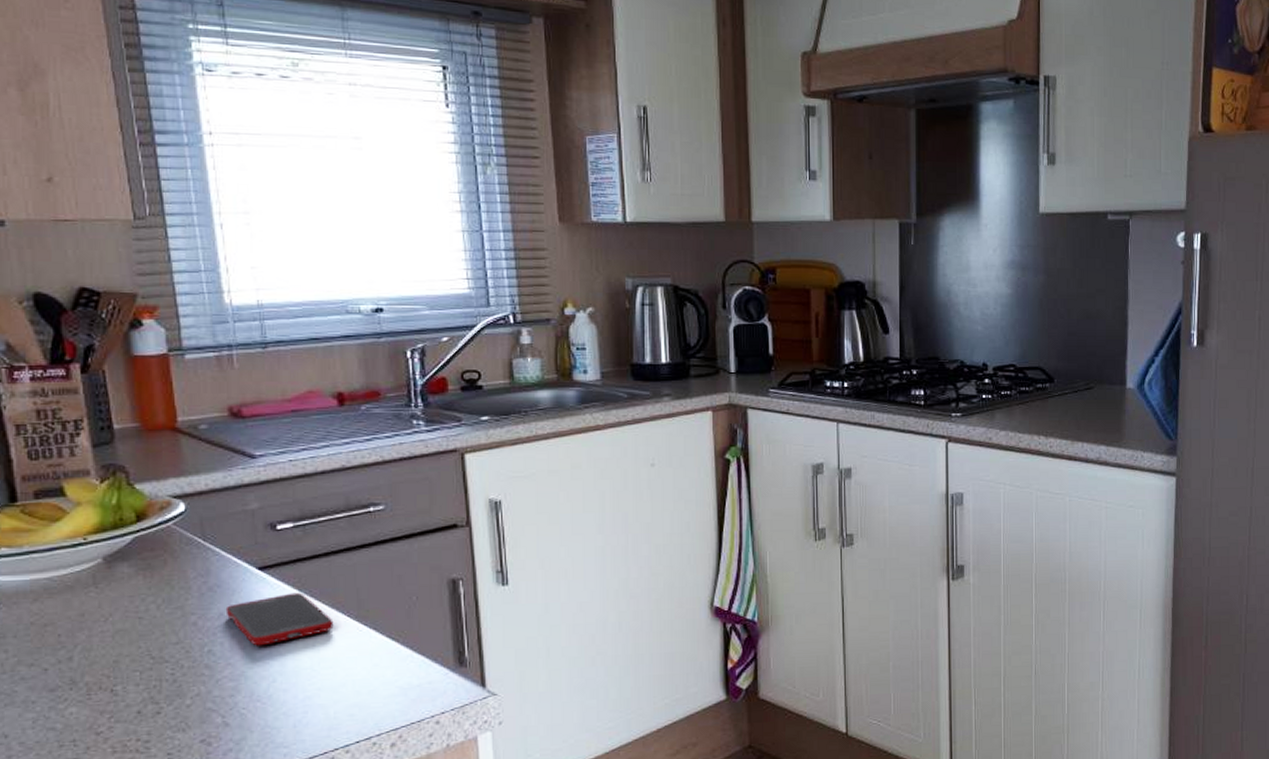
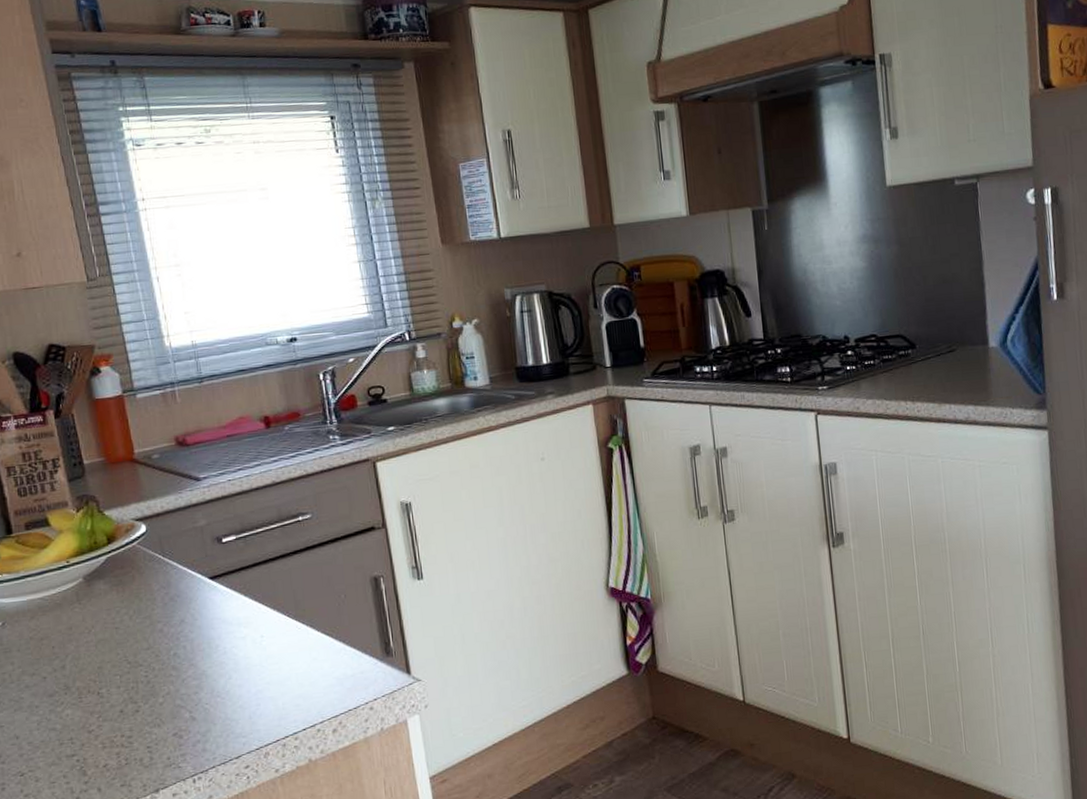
cell phone: present [225,592,334,646] -> none [185,597,276,648]

